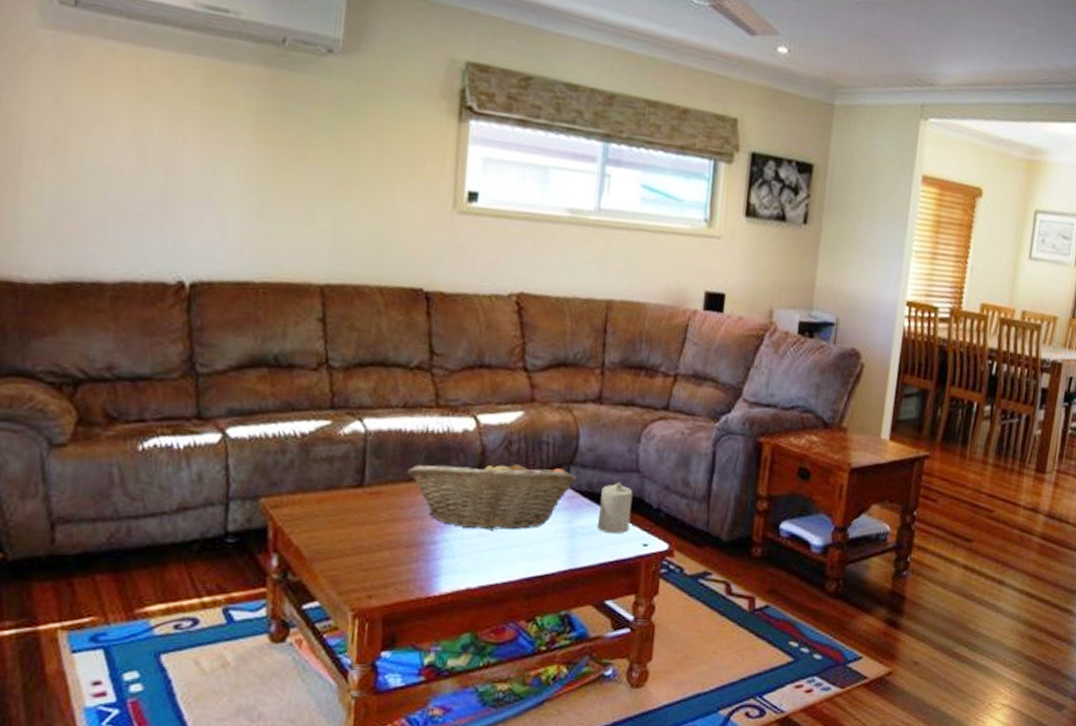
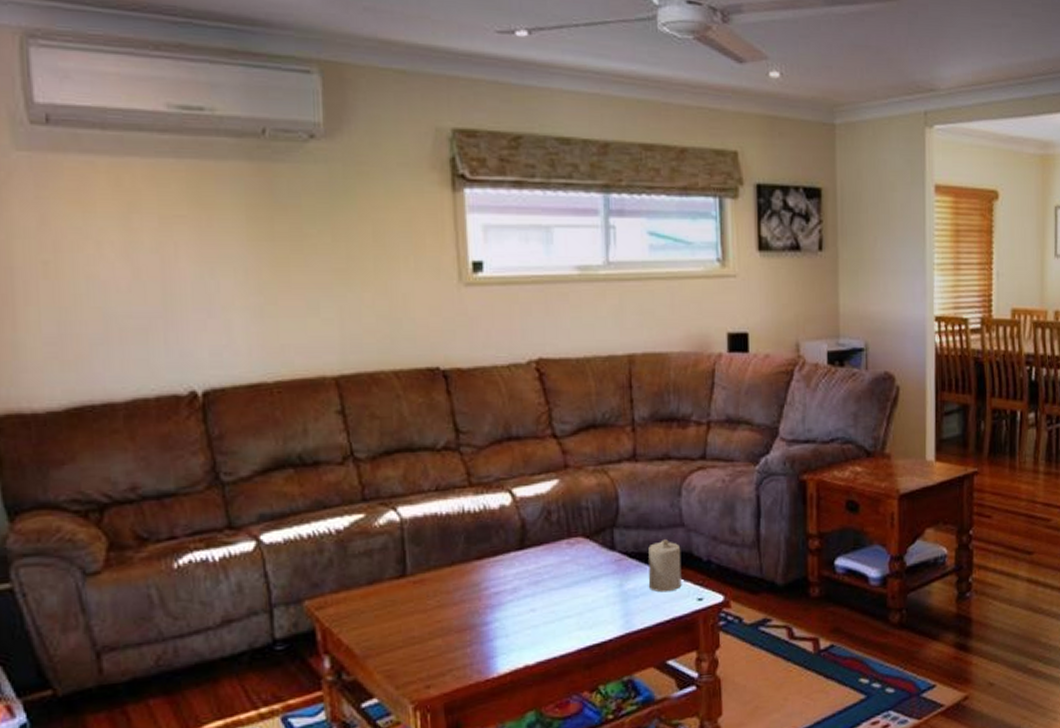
fruit basket: present [406,457,577,530] -> none [448,529,621,606]

